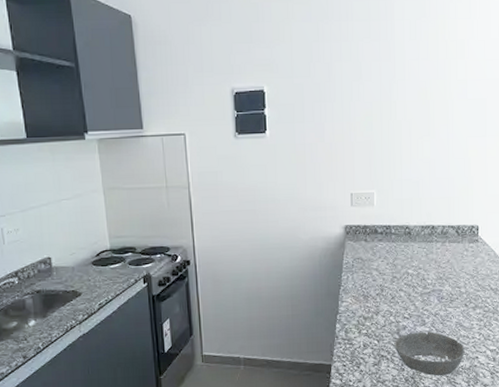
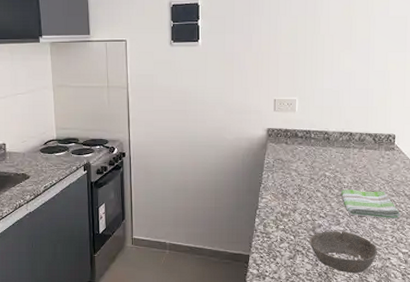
dish towel: none [425,286,487,316] -> present [340,189,401,220]

